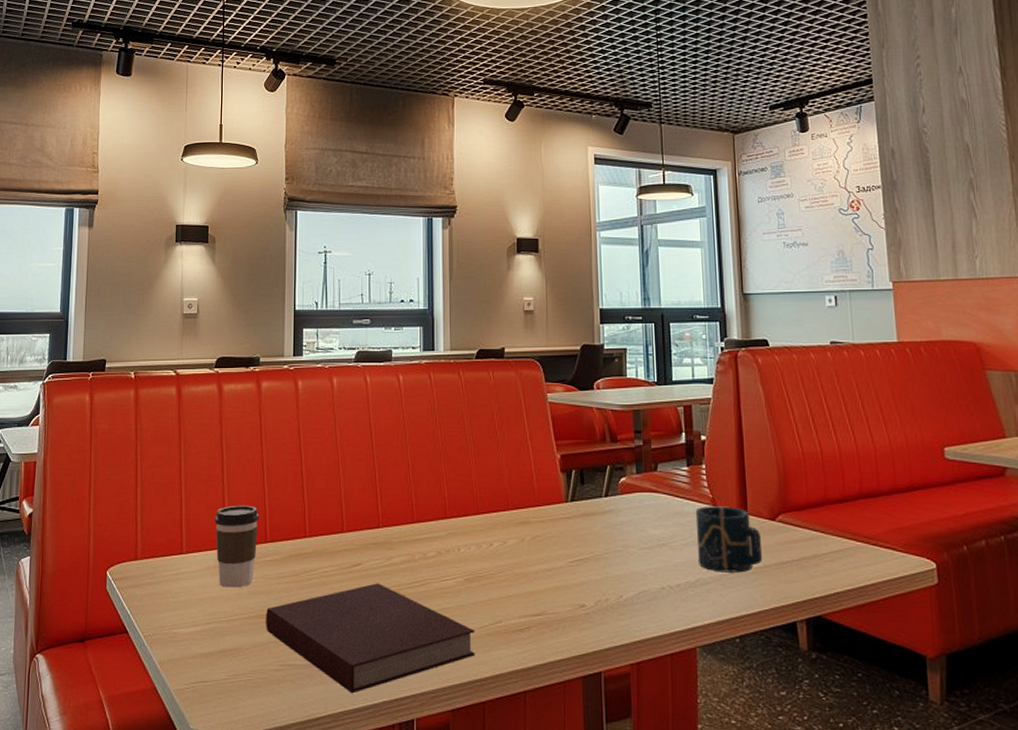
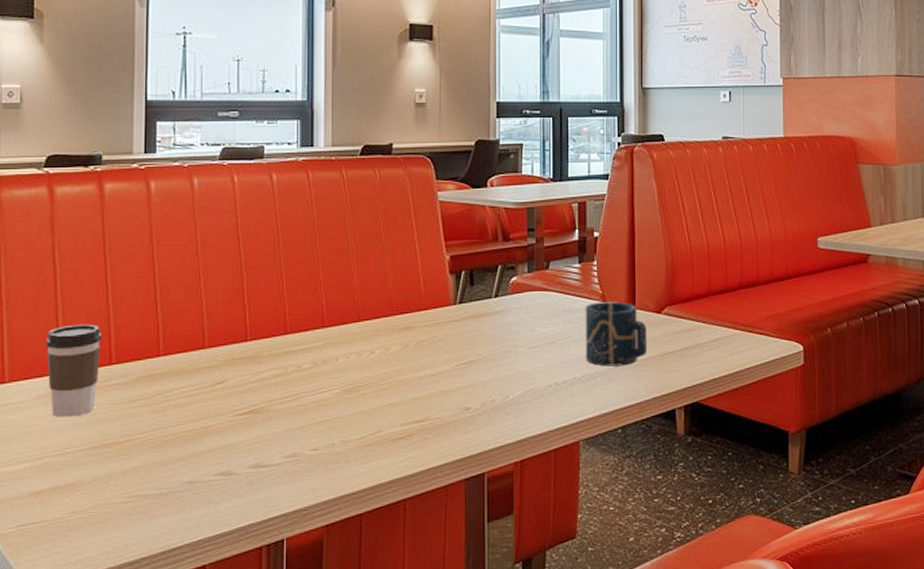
notebook: present [266,583,475,694] -> none [111,400,352,520]

